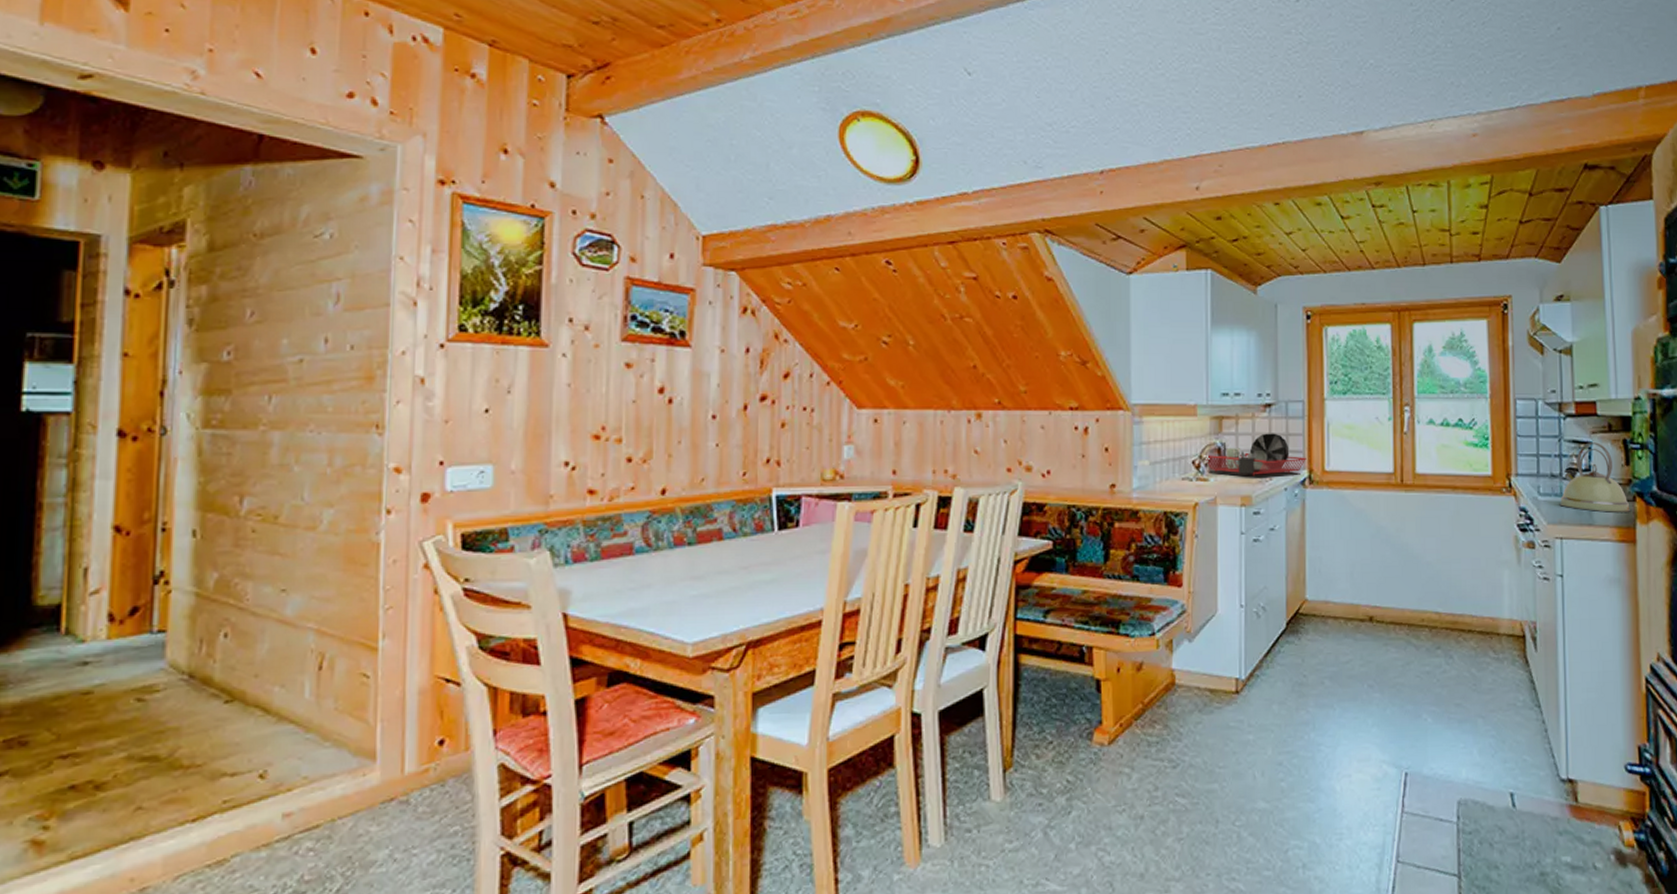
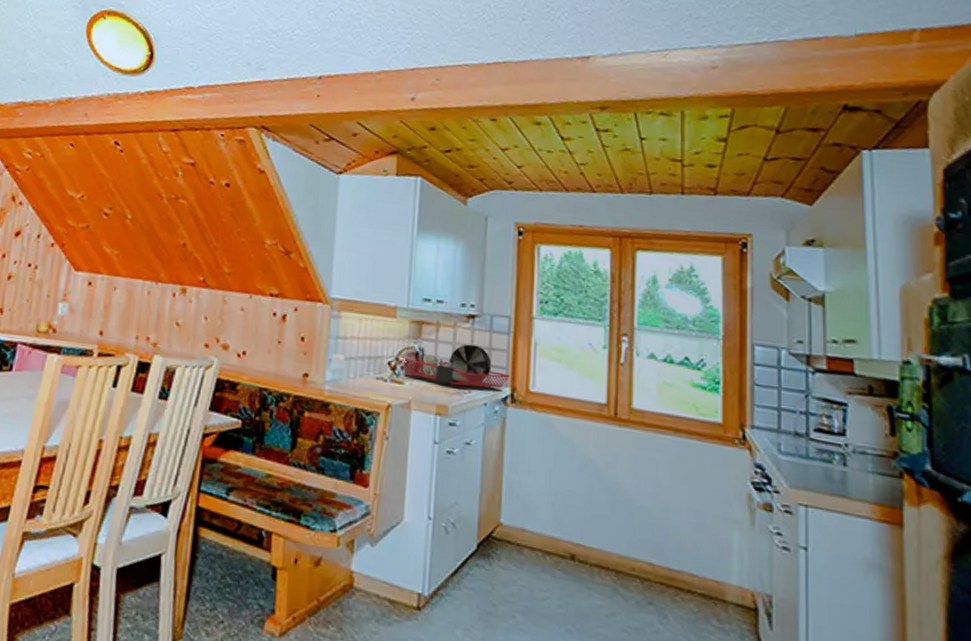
kettle: present [1559,442,1630,513] -> none [804,403,896,490]

